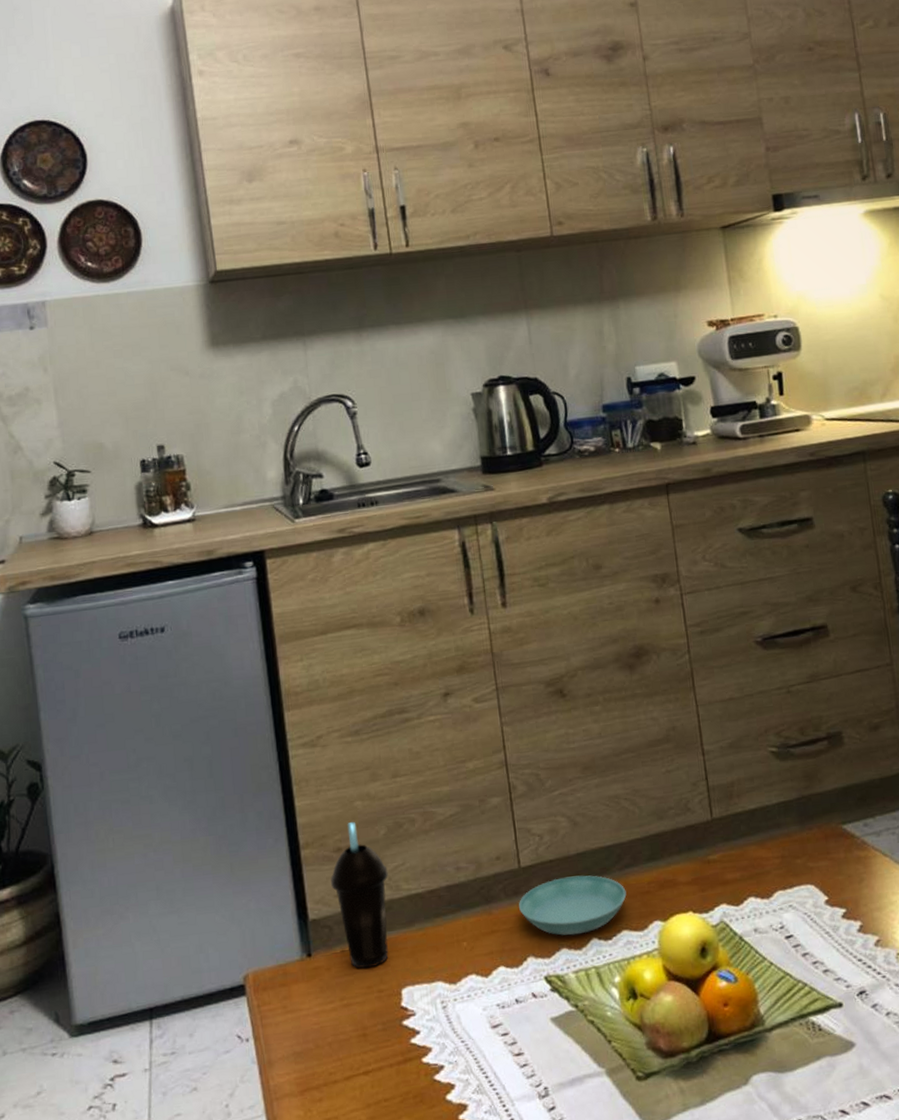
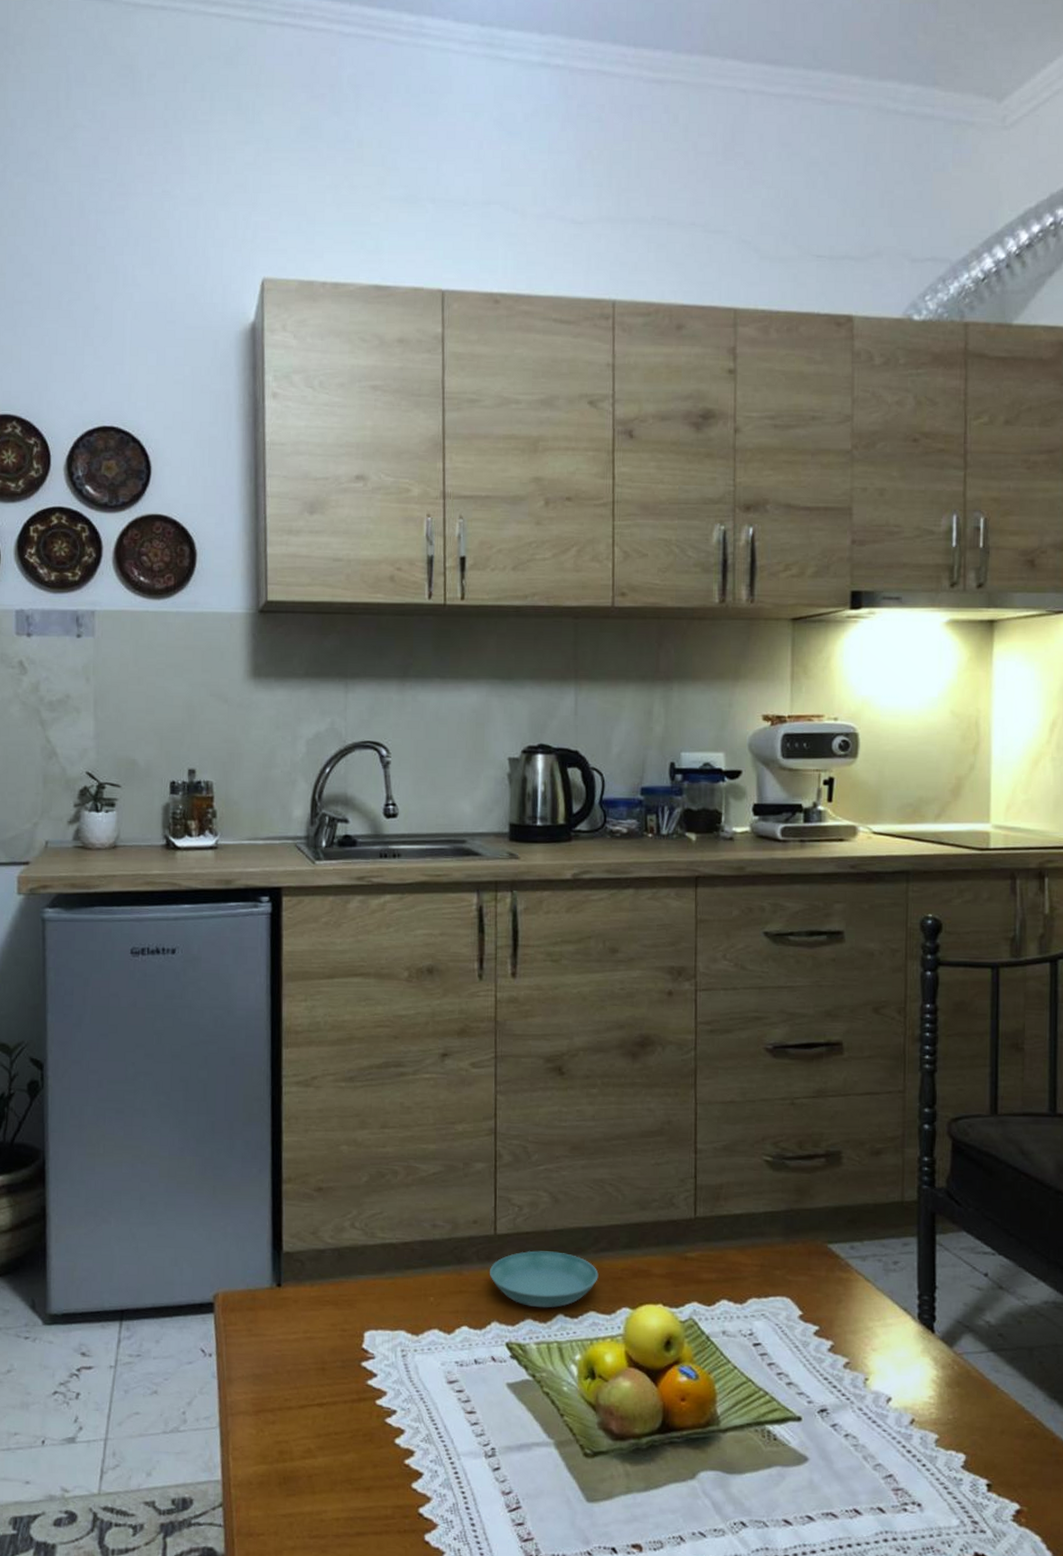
cup: present [331,821,389,969] -> none [308,1164,365,1307]

